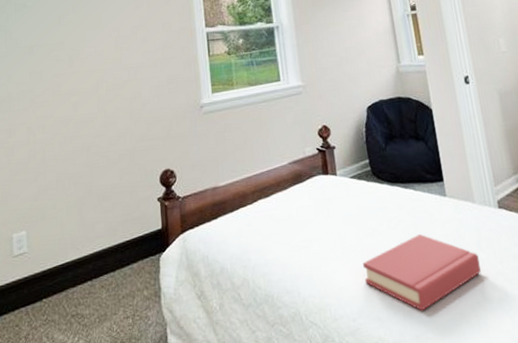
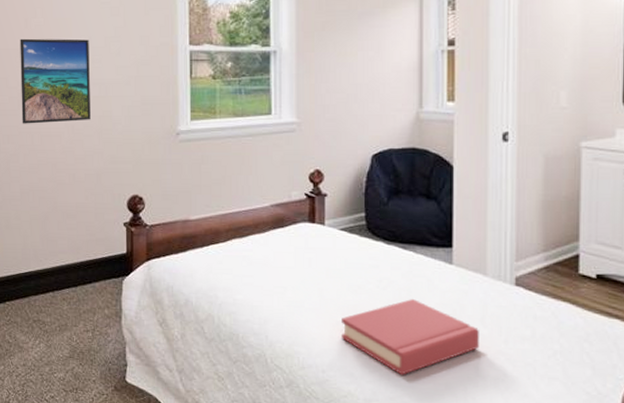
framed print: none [53,30,122,113] -> present [20,38,91,124]

